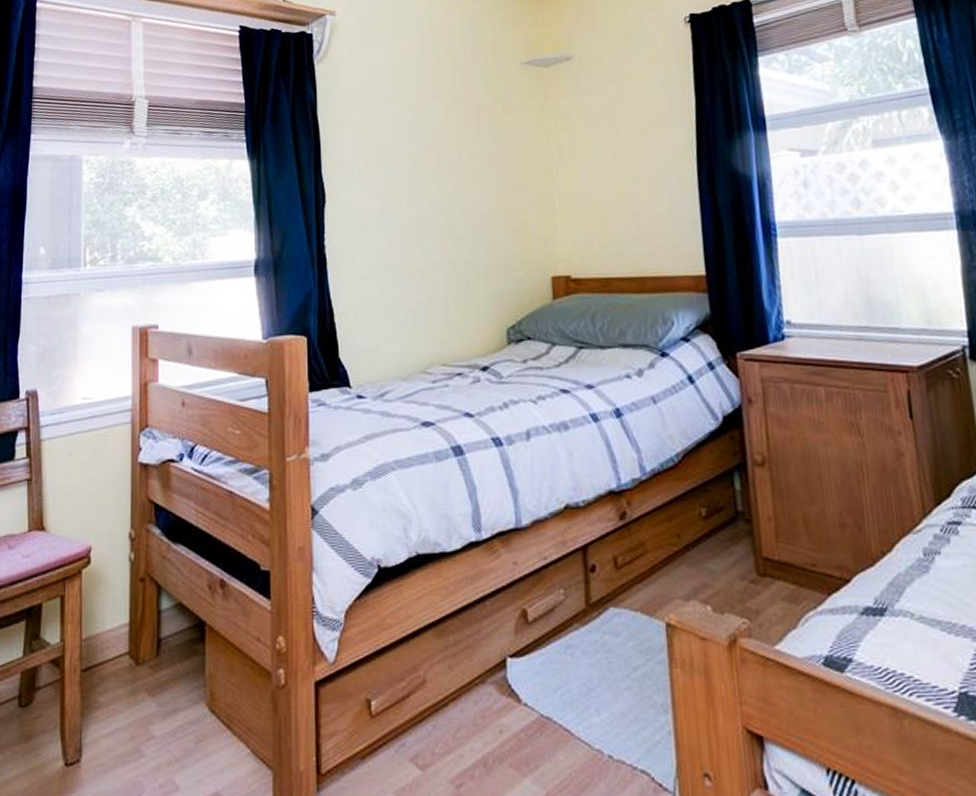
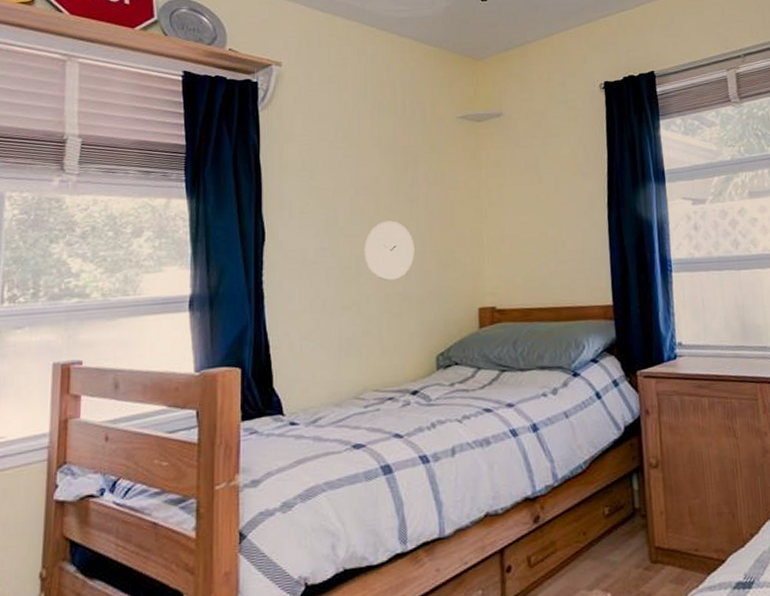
wall clock: none [426,180,480,246] -> present [364,221,415,281]

